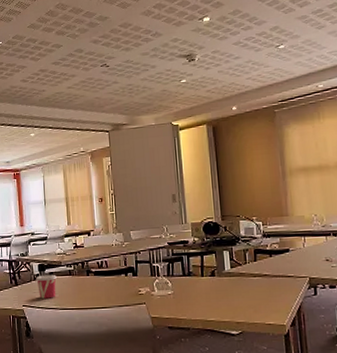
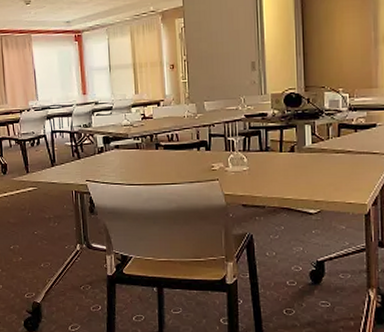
cup: present [36,274,57,299] -> none [100,147,123,173]

